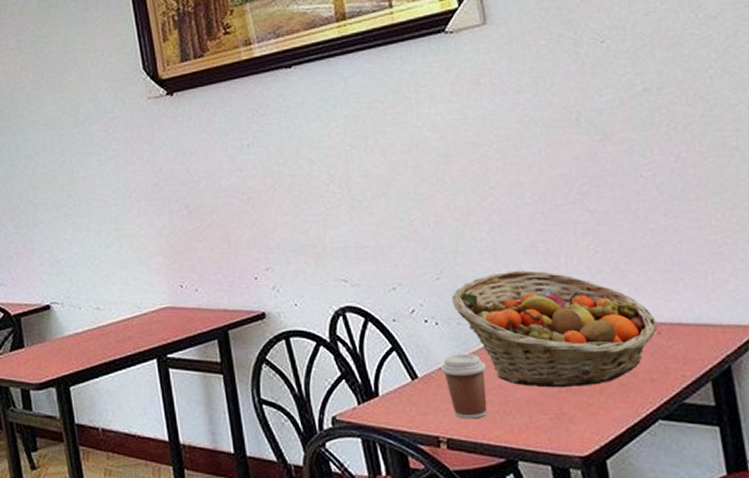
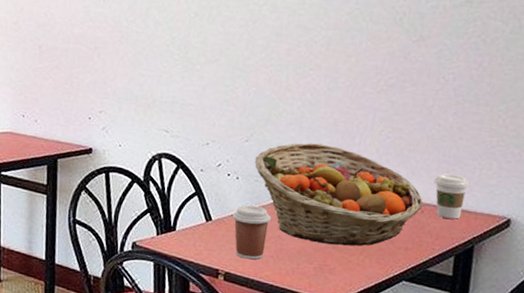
coffee cup: none [662,284,706,337] -> present [434,173,470,219]

